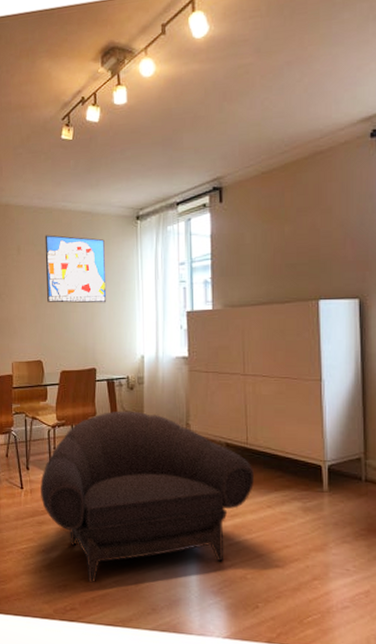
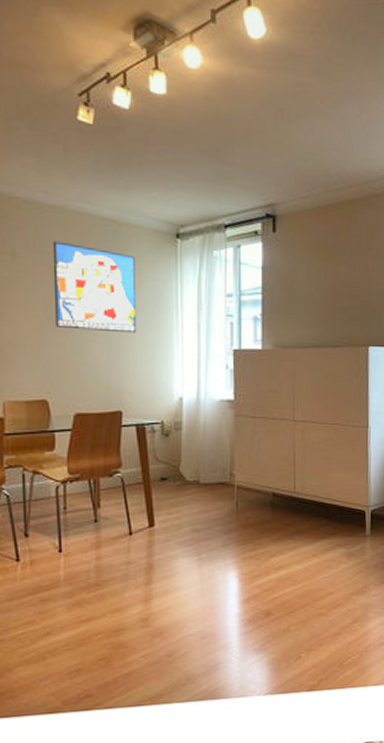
armchair: present [40,410,255,583] -> none [45,461,301,662]

